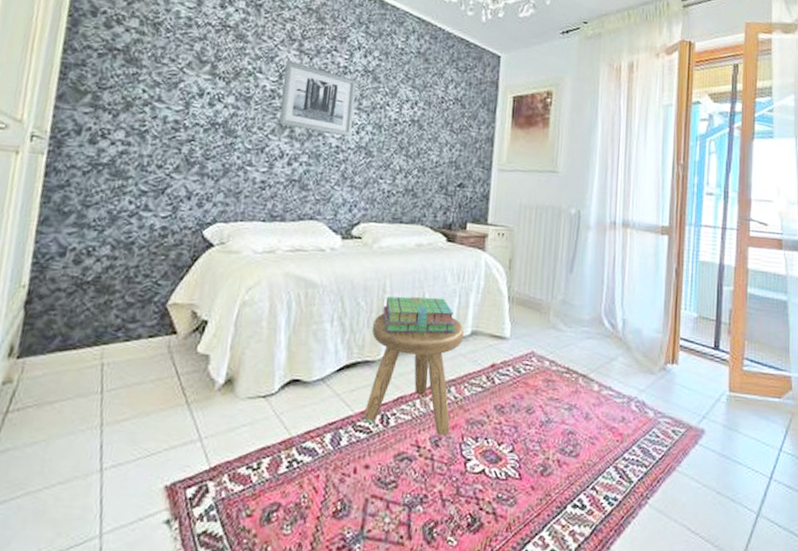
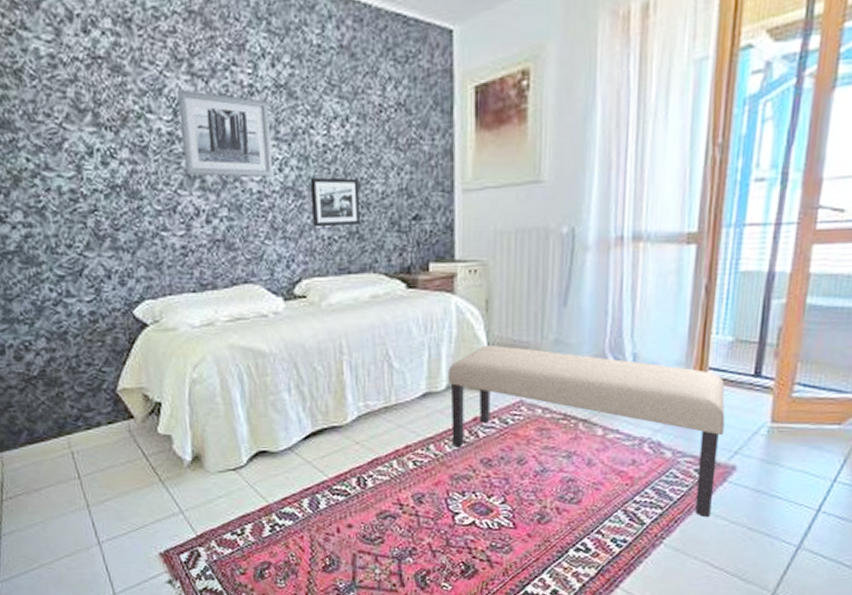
stool: present [364,313,464,436] -> none [333,372,438,493]
picture frame: none [377,142,419,185] -> present [310,177,360,228]
stack of books: present [383,296,456,334] -> none [343,353,428,396]
bench: none [471,298,694,480] -> present [448,344,725,518]

